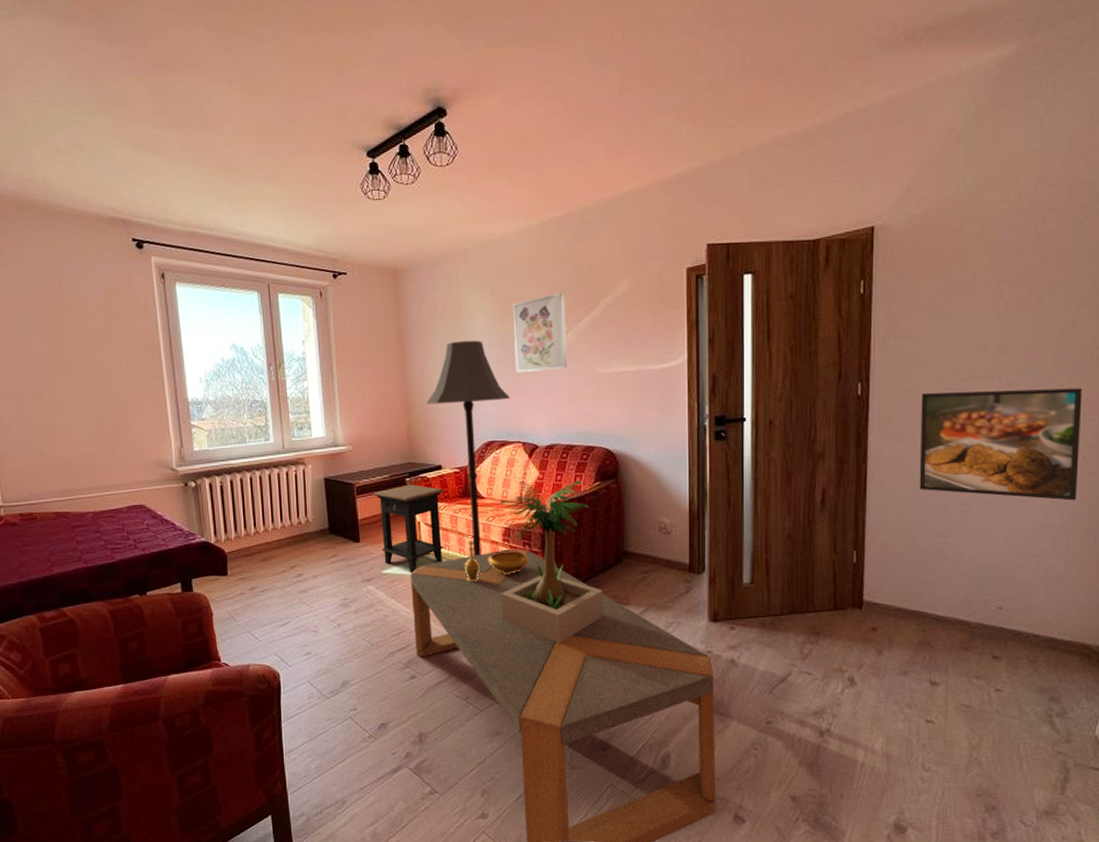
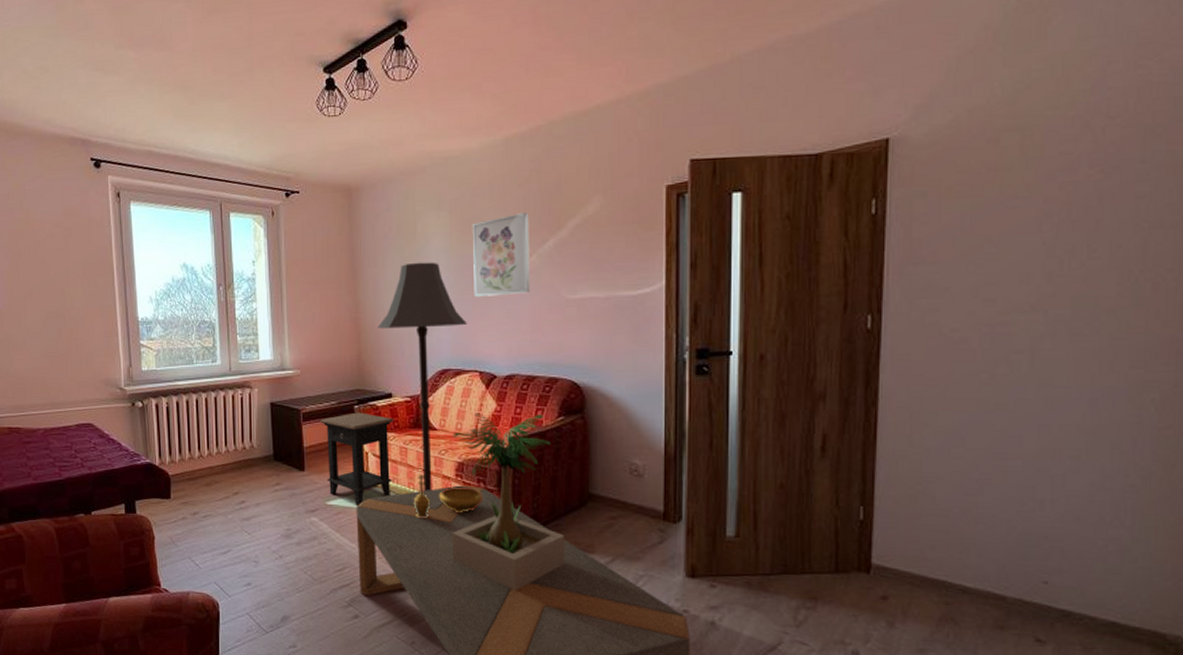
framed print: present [919,388,1083,501] -> none [942,326,1155,459]

